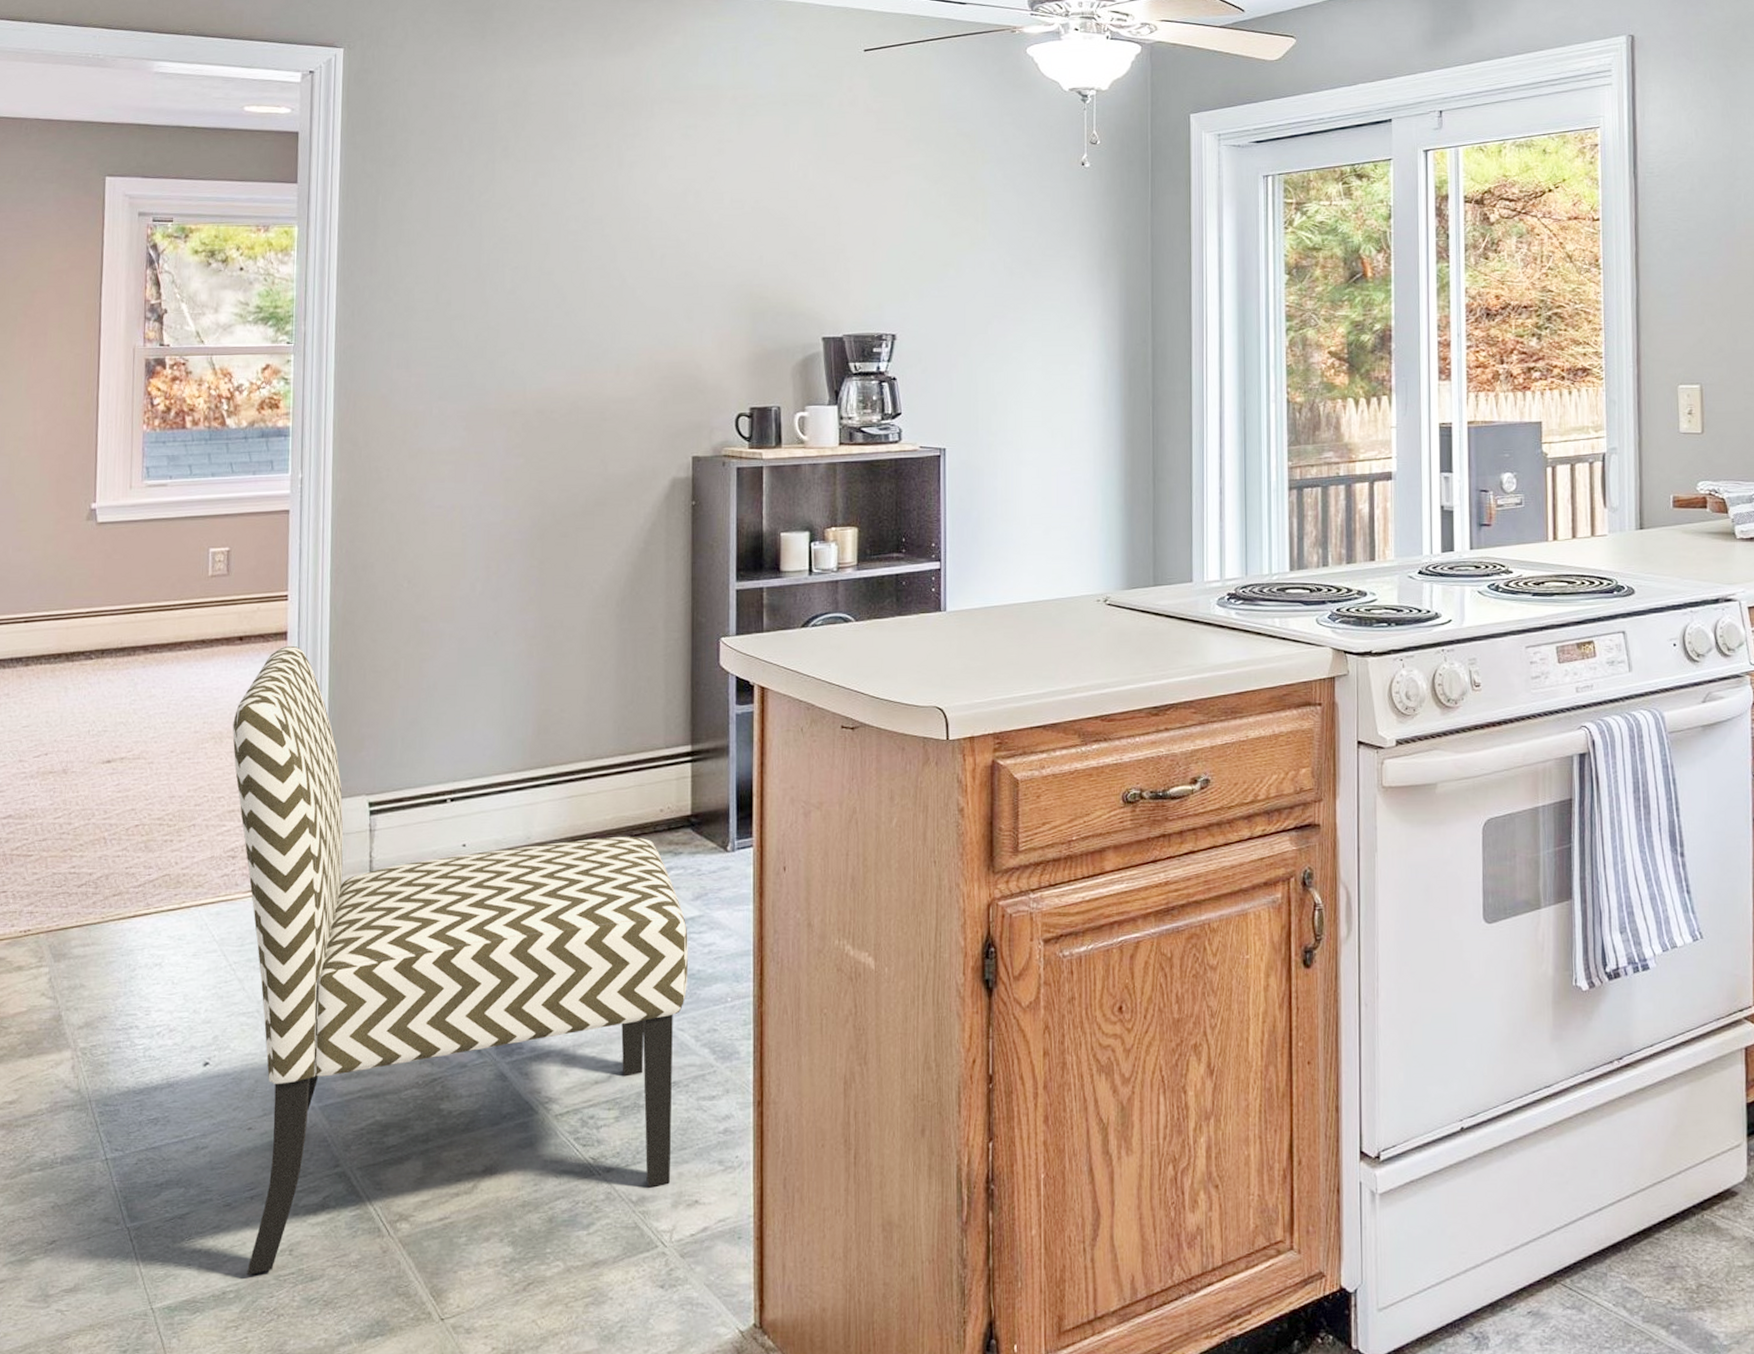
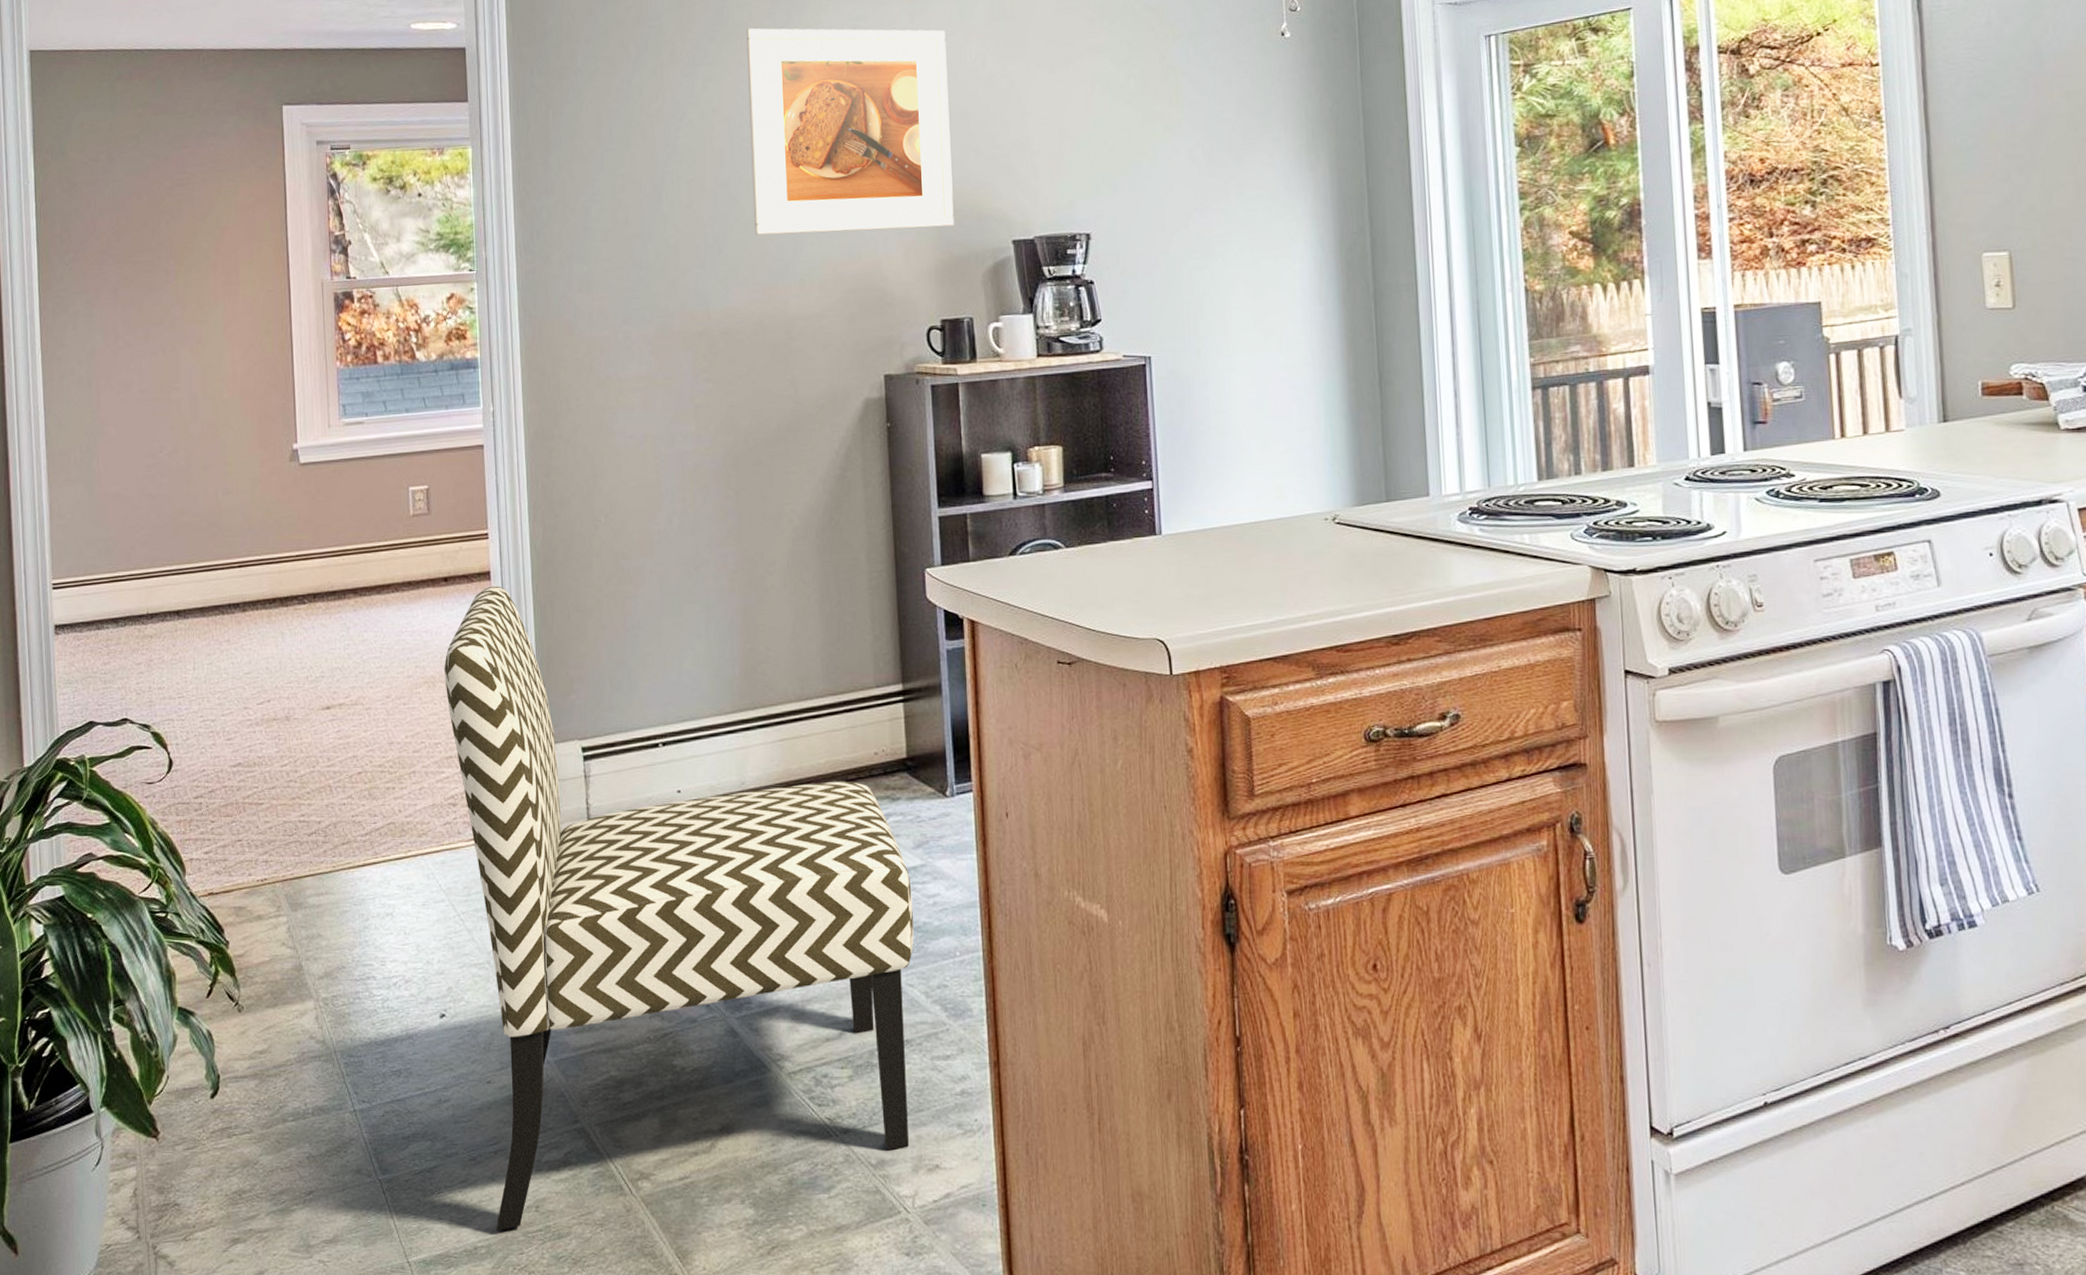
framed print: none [574,130,771,323] -> present [746,28,954,235]

